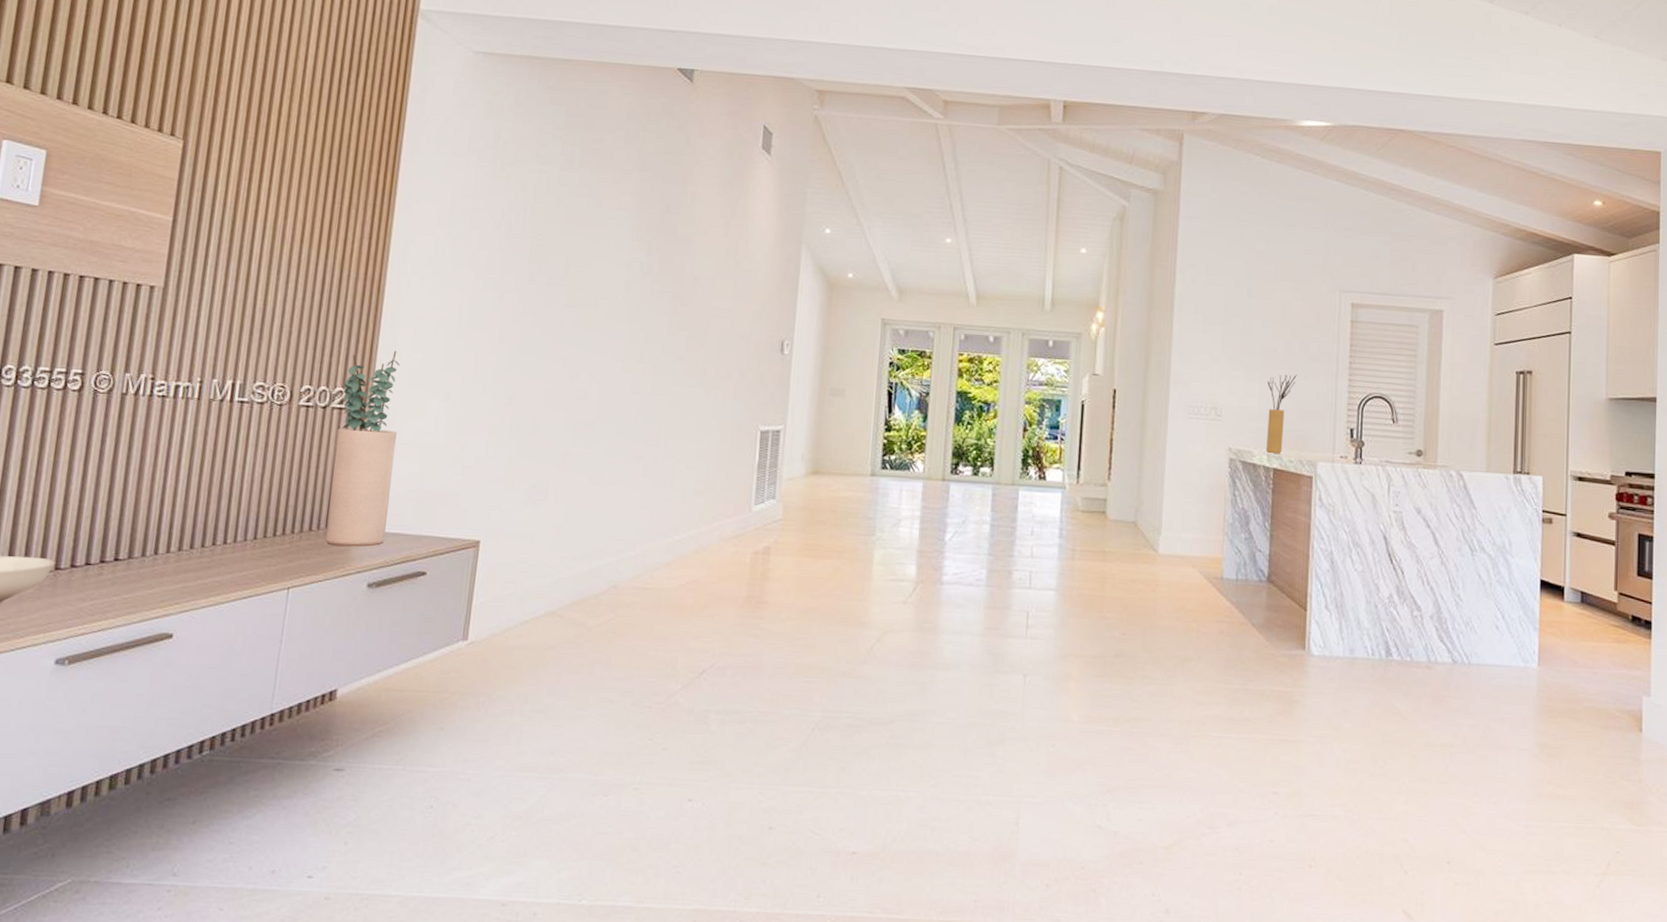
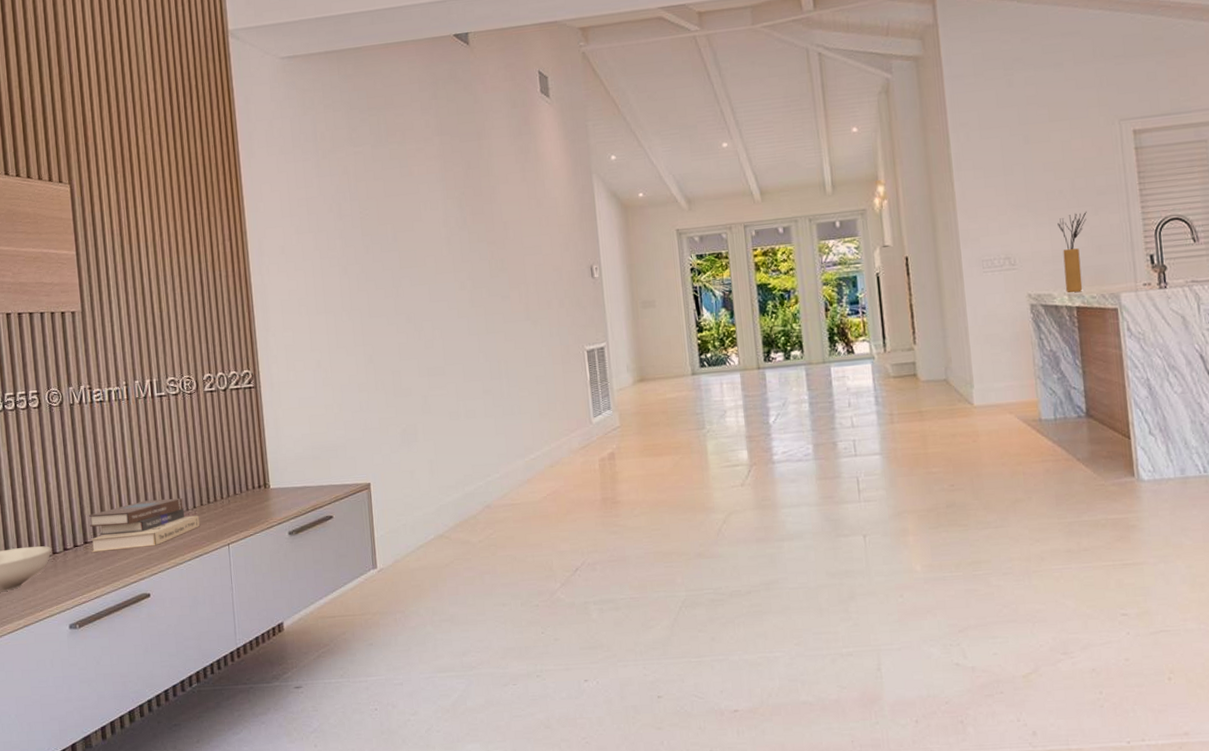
books: none [107,521,258,578] -> present [89,498,200,552]
vase: present [325,350,400,548] -> none [236,332,295,505]

